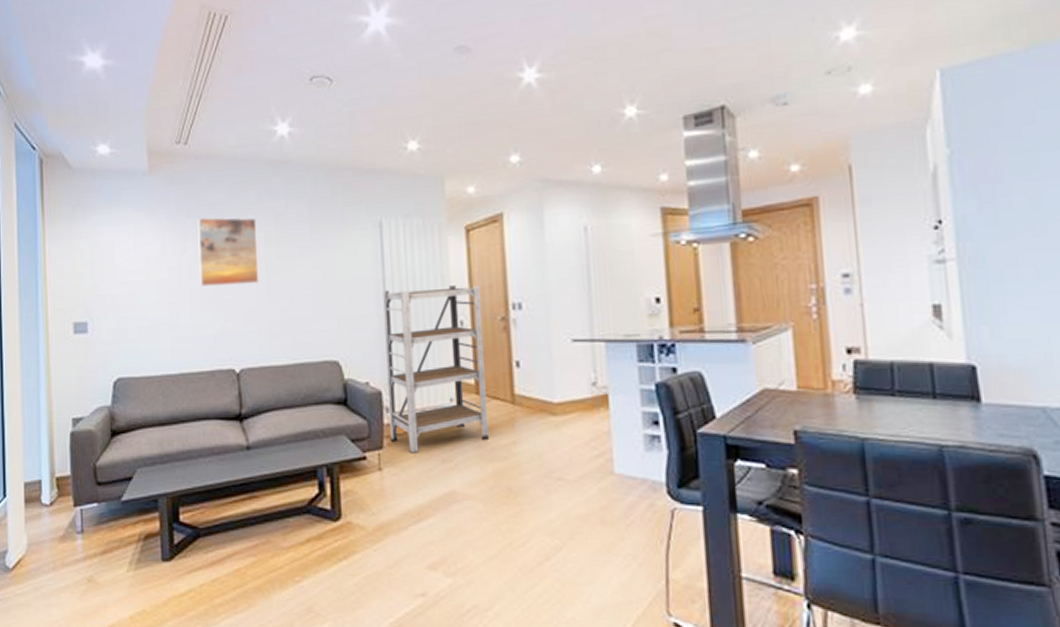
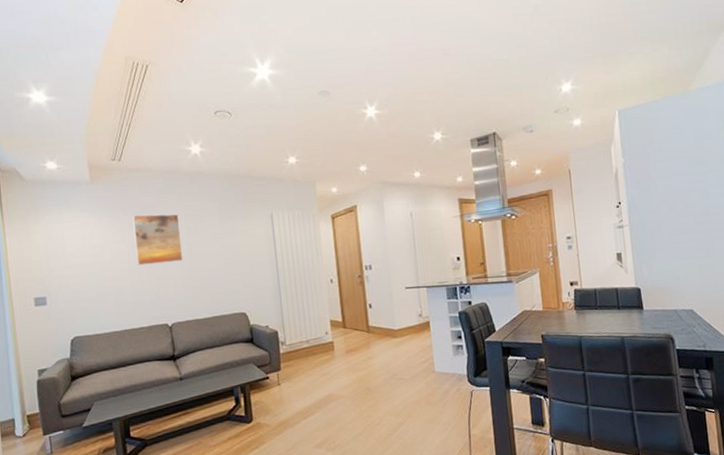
shelving unit: present [383,284,490,454] -> none [275,254,354,372]

